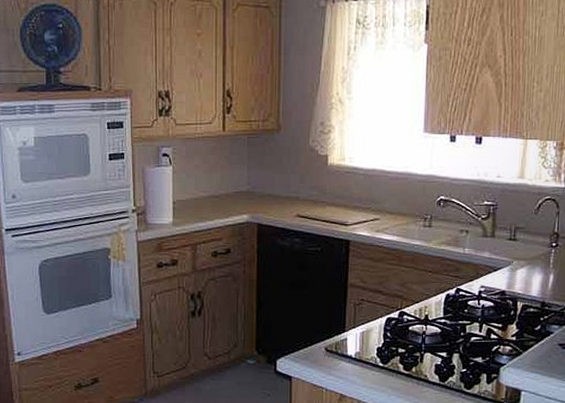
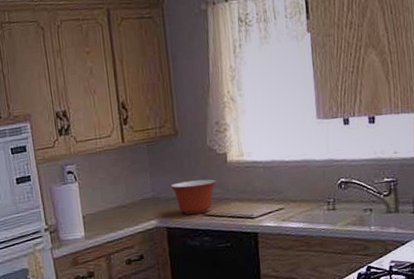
mixing bowl: none [267,179,314,214] -> present [170,179,216,215]

